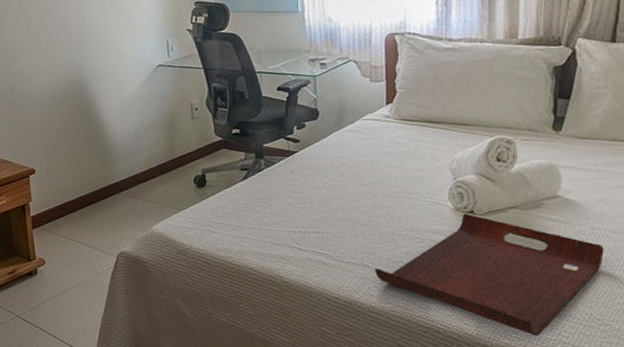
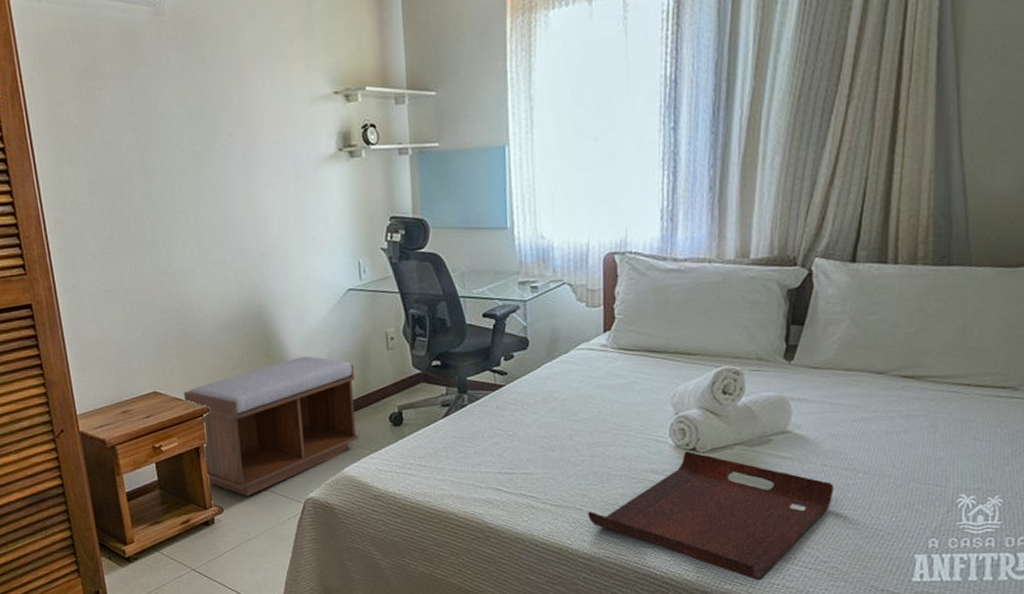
bench: none [13,124,168,249] -> present [184,355,360,496]

